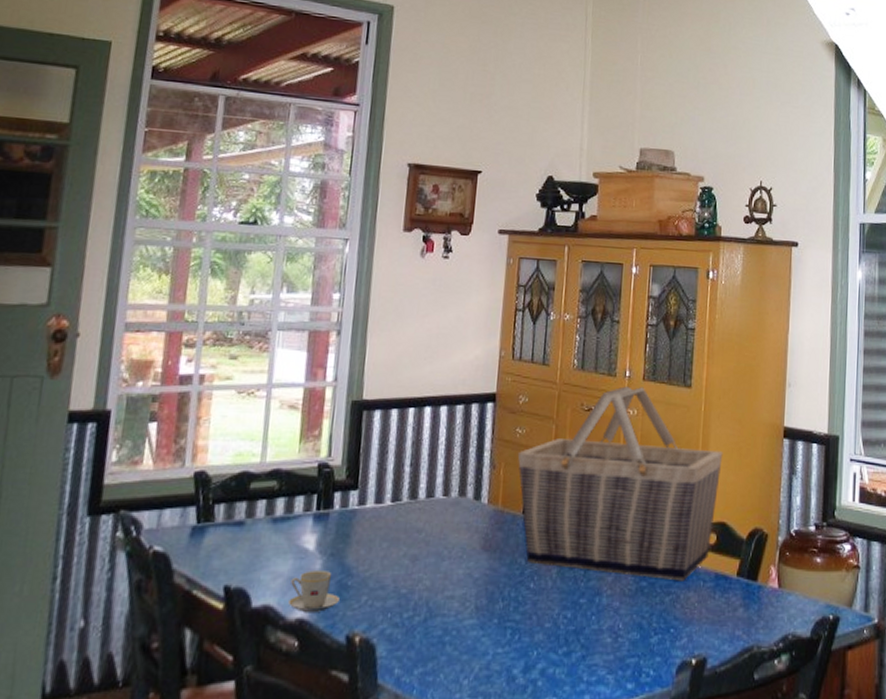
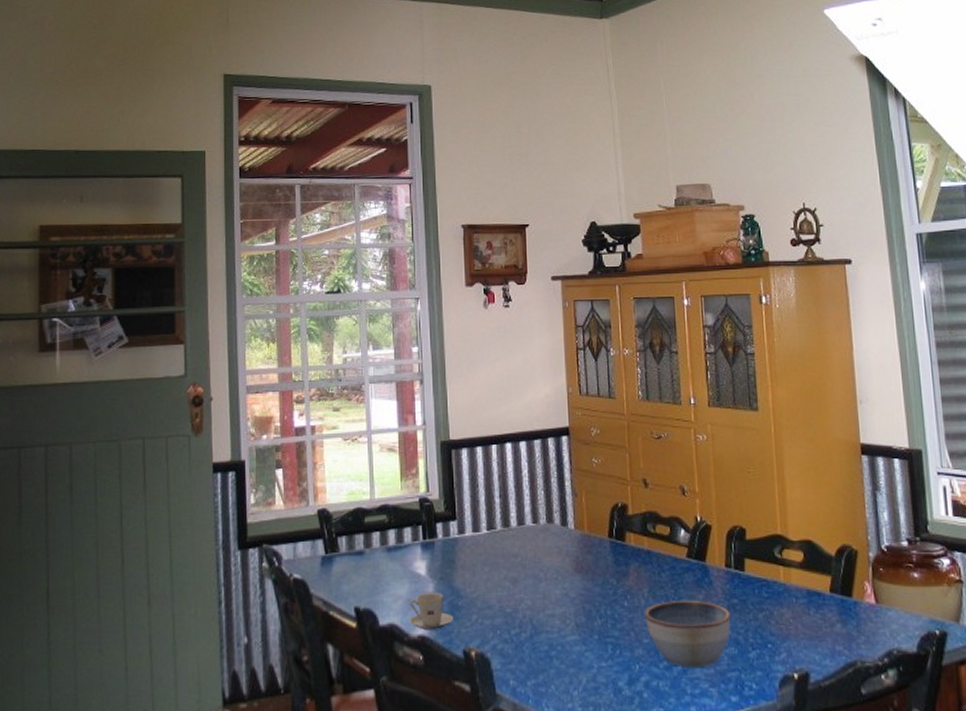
basket: present [517,386,723,581] -> none [596,413,800,598]
bowl: none [549,583,638,654] -> present [644,601,731,668]

